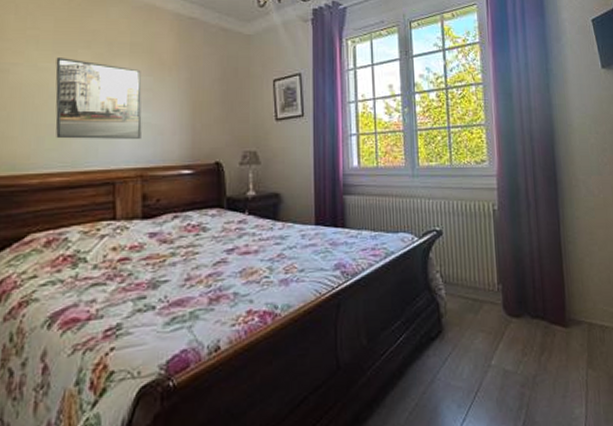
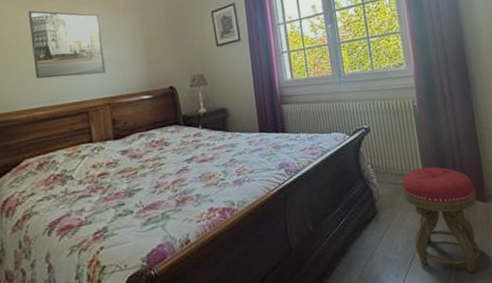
stool: none [474,282,556,410] -> present [402,167,480,273]

